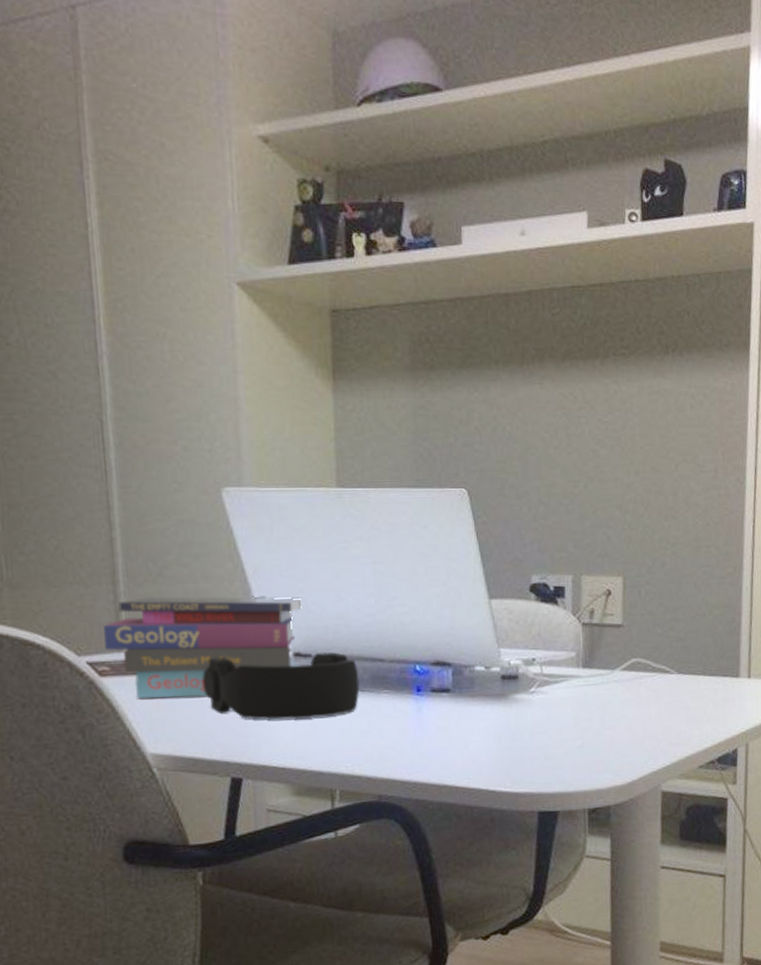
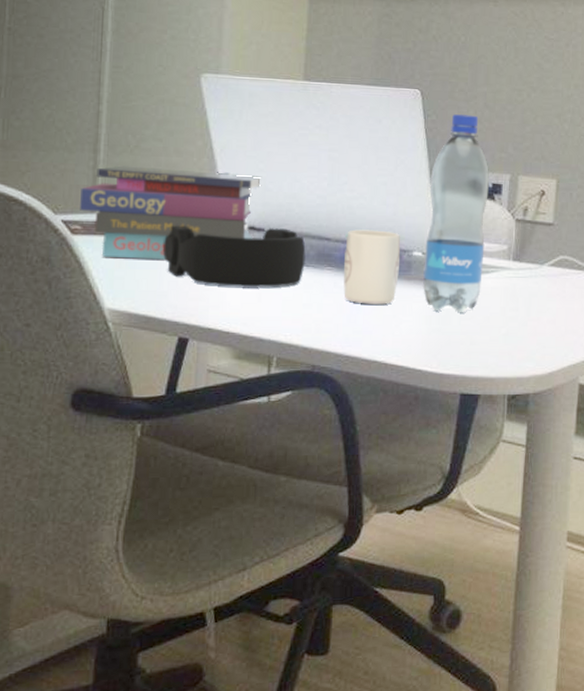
mug: none [401,646,462,727] -> present [343,229,401,305]
bottle: none [486,513,551,728] -> present [423,114,489,313]

